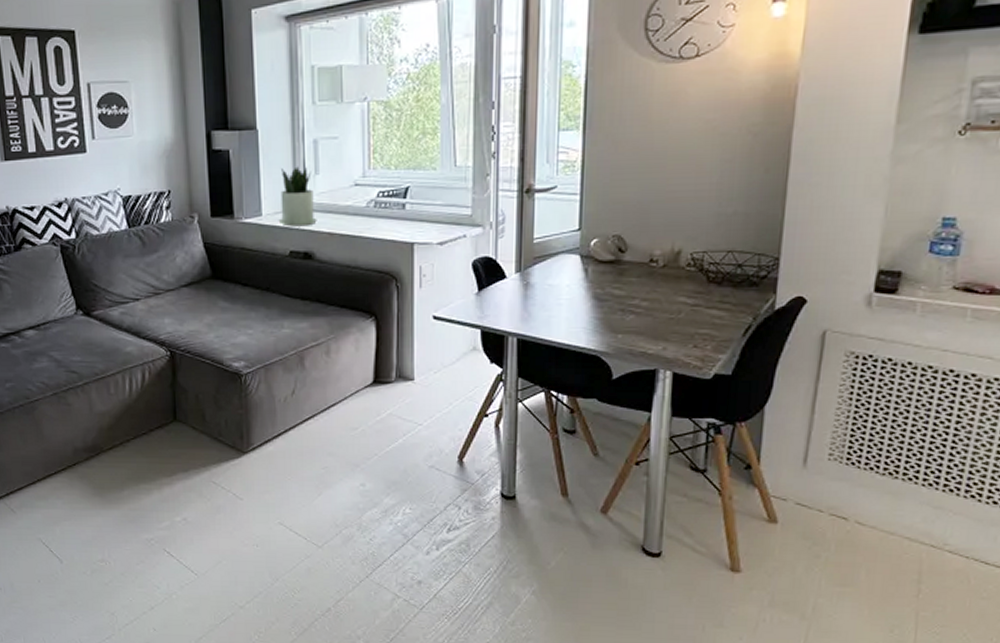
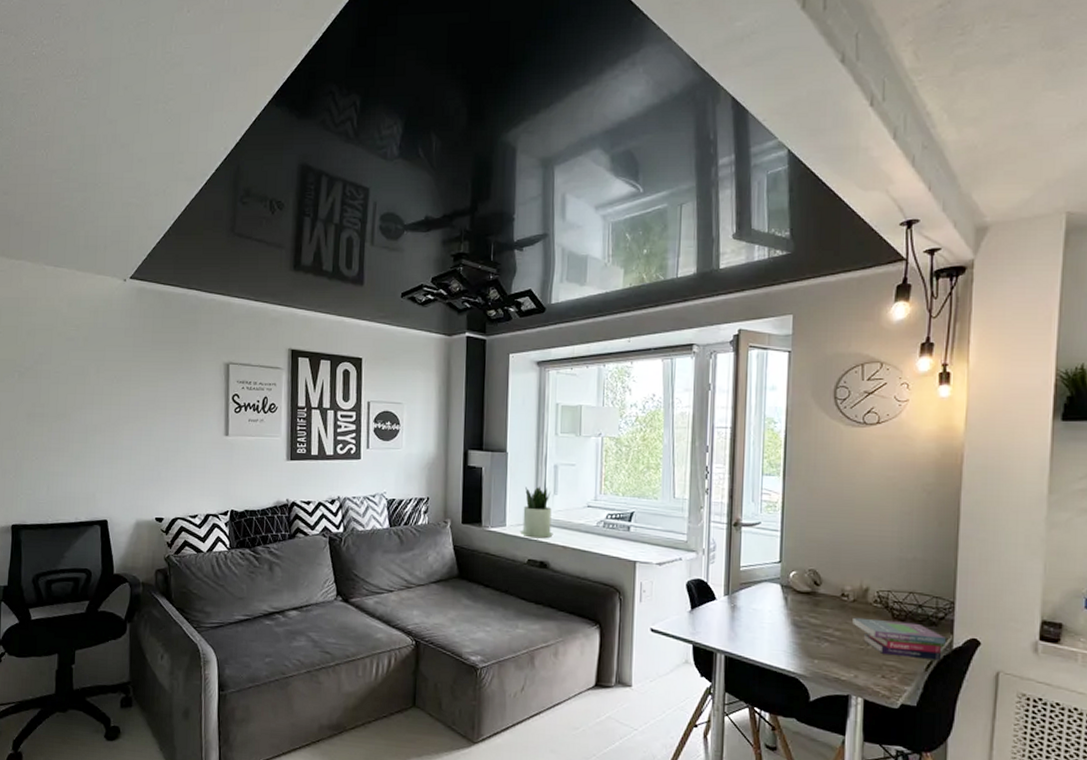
books: none [662,284,769,324] -> present [852,617,947,661]

